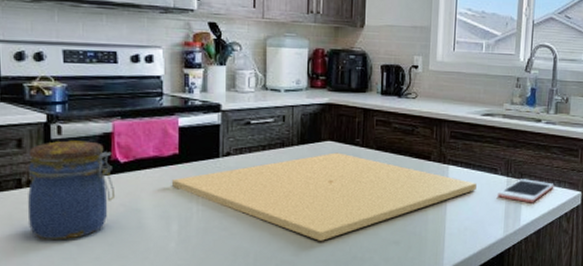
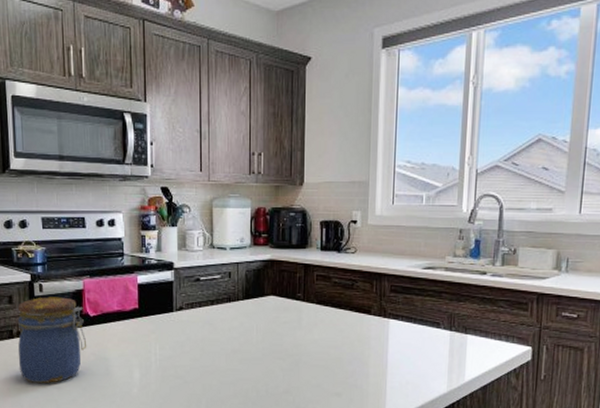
cutting board: present [171,152,477,241] -> none [132,307,418,391]
cell phone: present [498,179,554,203] -> none [441,333,502,358]

